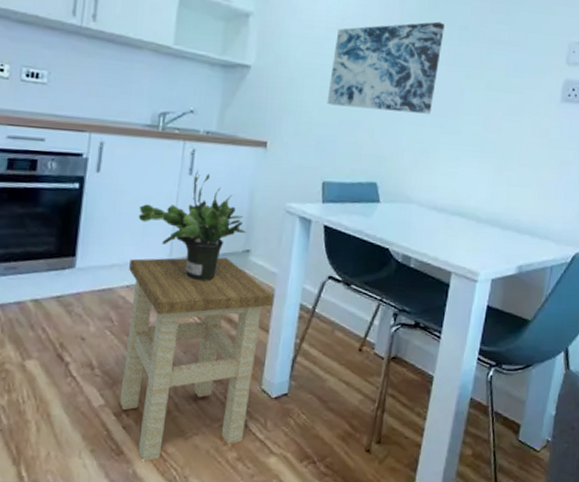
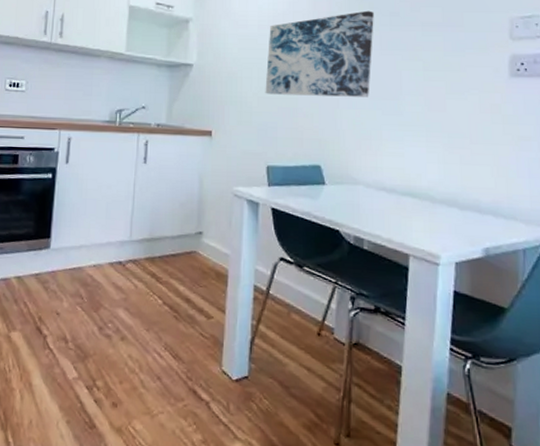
stool: present [119,257,273,462] -> none [90,239,227,438]
potted plant: present [138,170,246,282] -> none [101,159,198,262]

